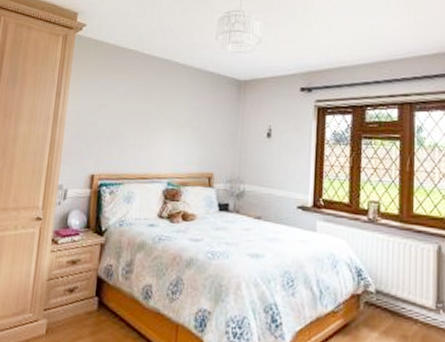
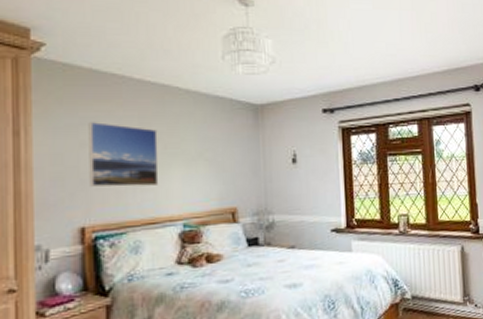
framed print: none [102,88,157,146] -> present [88,122,159,187]

